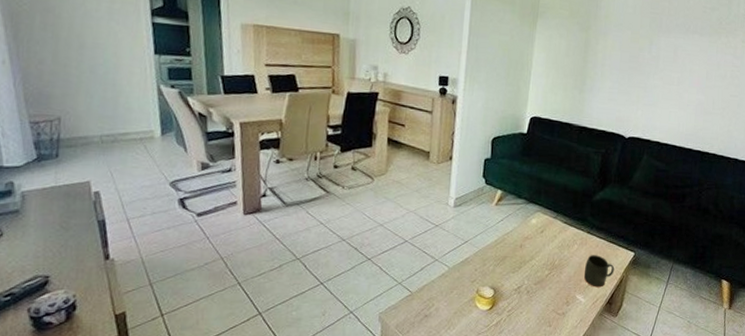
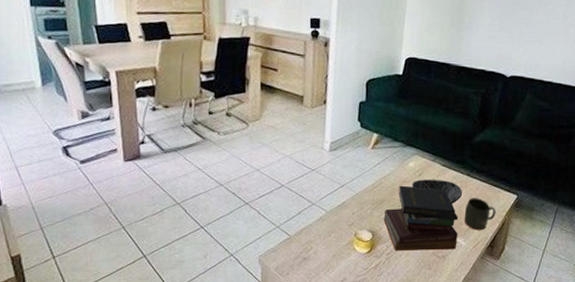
books: none [505,242,578,308] -> present [383,185,458,251]
decorative bowl: none [534,236,583,262] -> present [412,179,463,205]

